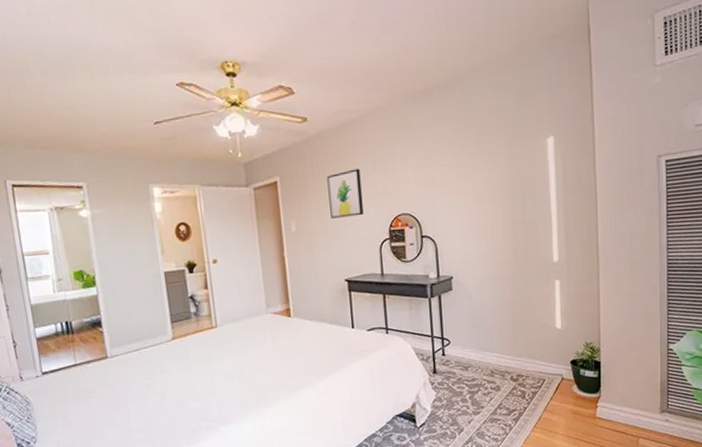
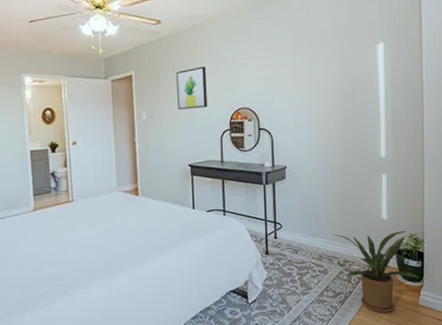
house plant: none [504,340,596,428] -> present [333,231,419,313]

